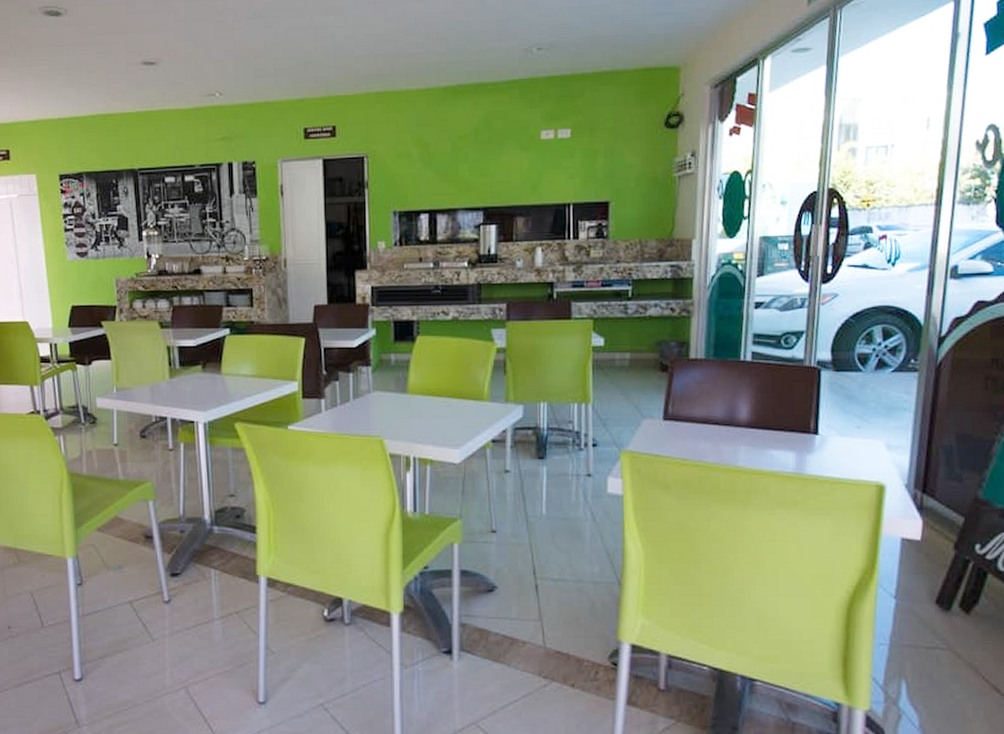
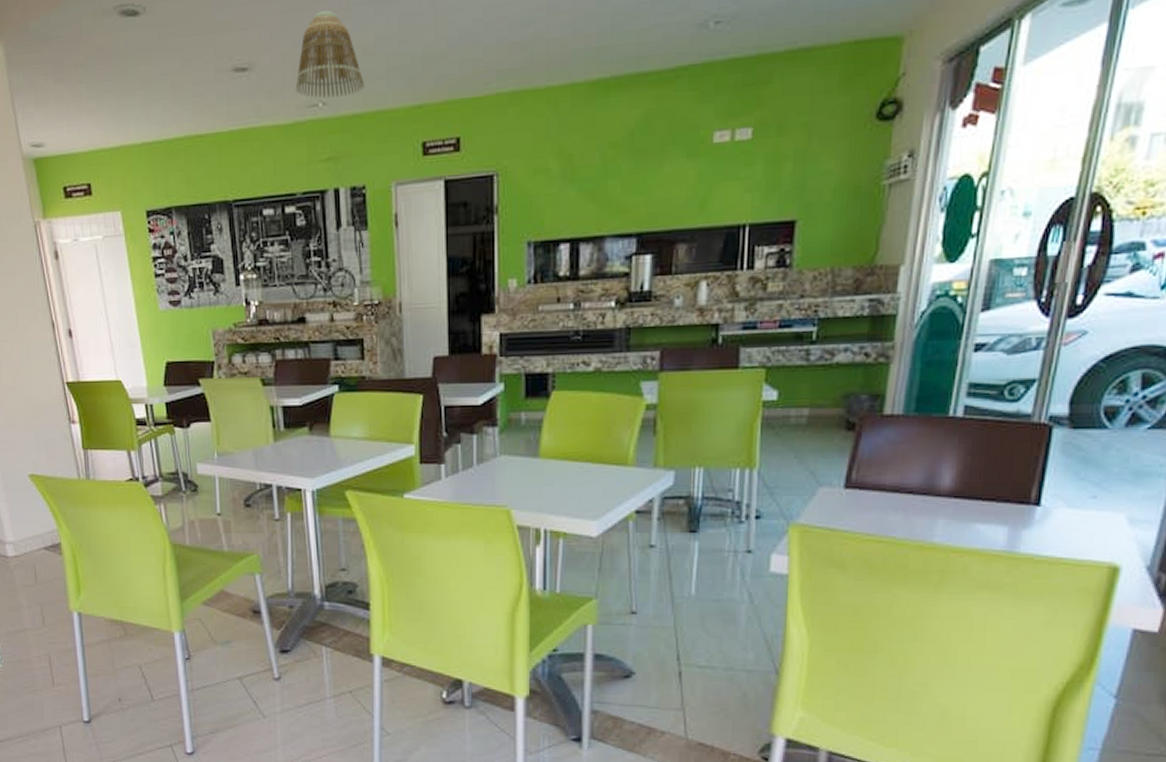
lamp shade: none [196,21,255,90] -> present [295,10,365,99]

